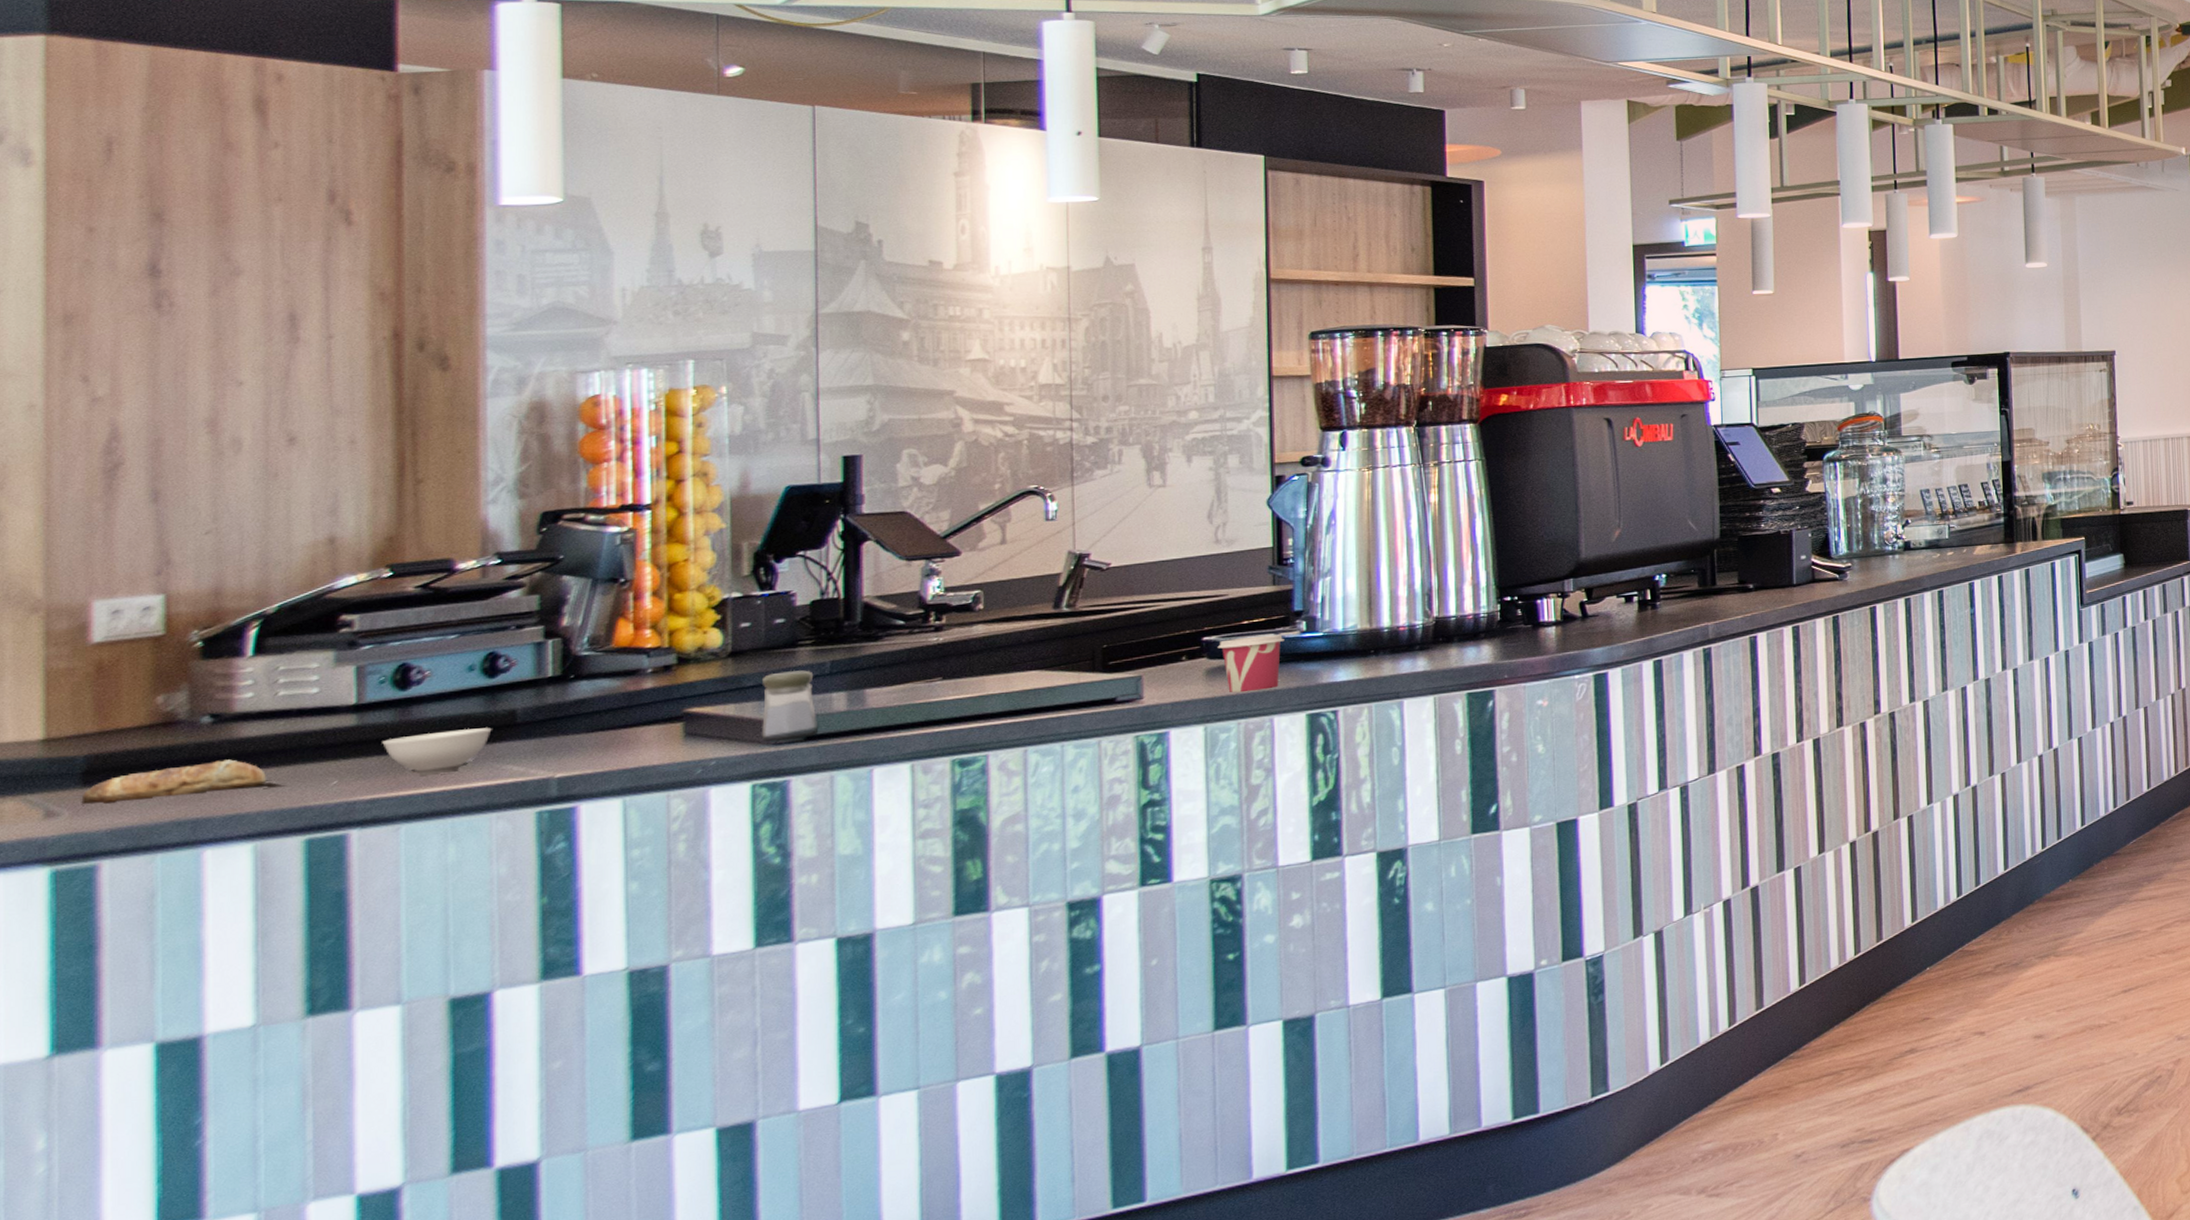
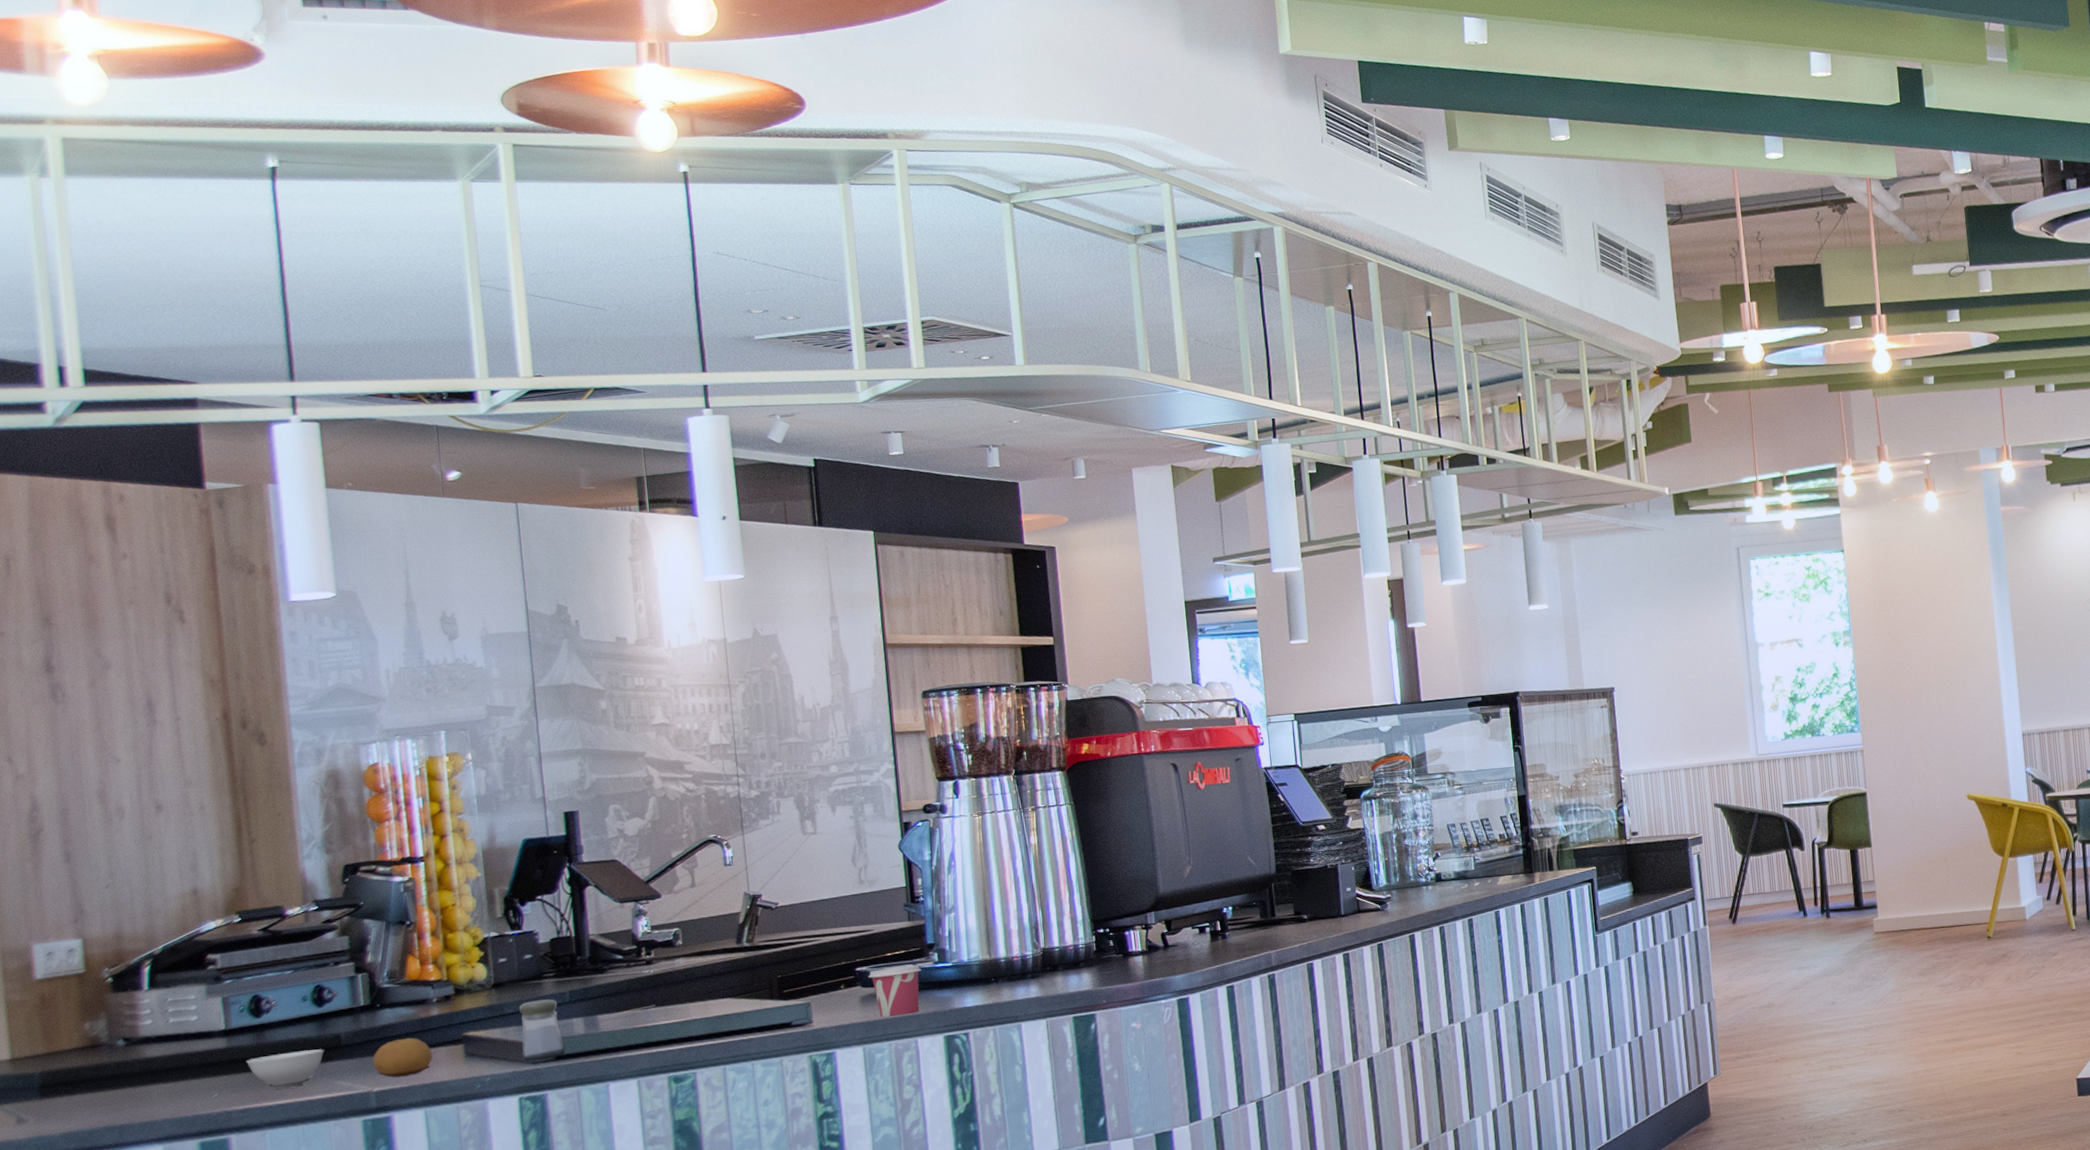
bread loaf: present [81,759,286,807] -> none [40,1076,182,1115]
fruit: none [557,714,639,762] -> present [372,1037,432,1078]

